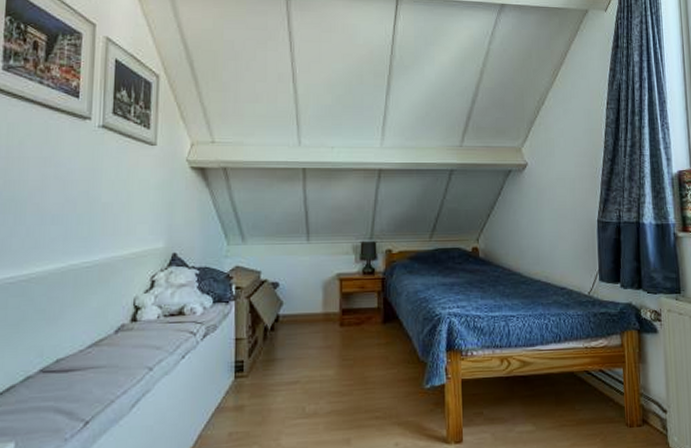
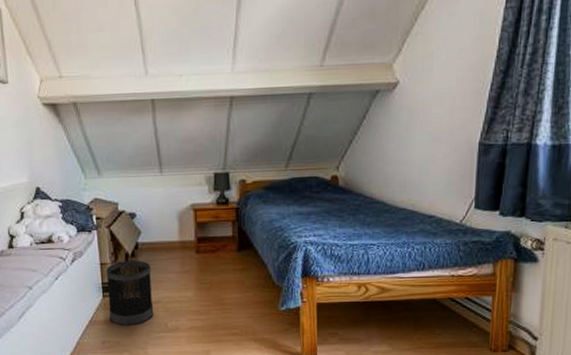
wastebasket: none [240,334,292,413] -> present [106,260,154,326]

